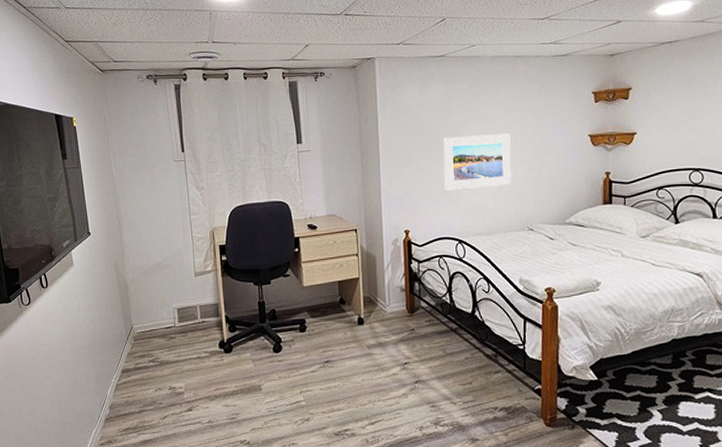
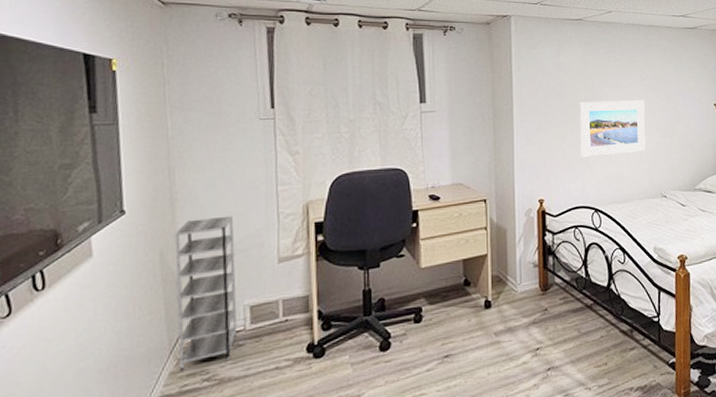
shelving unit: none [123,238,170,353] -> present [174,215,238,372]

